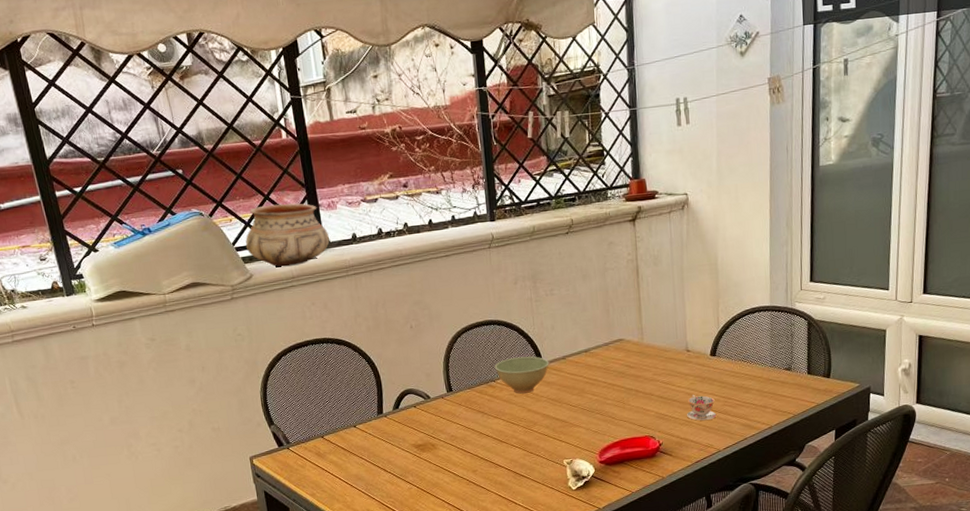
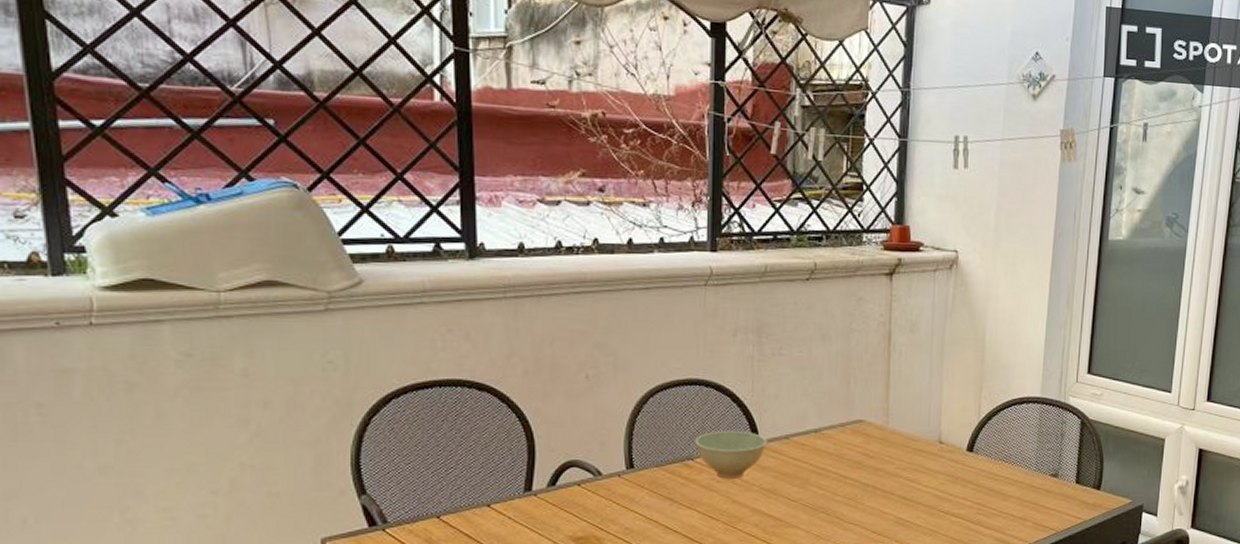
ceramic pot: present [245,203,329,267] -> none [357,187,484,276]
teacup: present [687,394,717,421] -> none [932,497,968,532]

